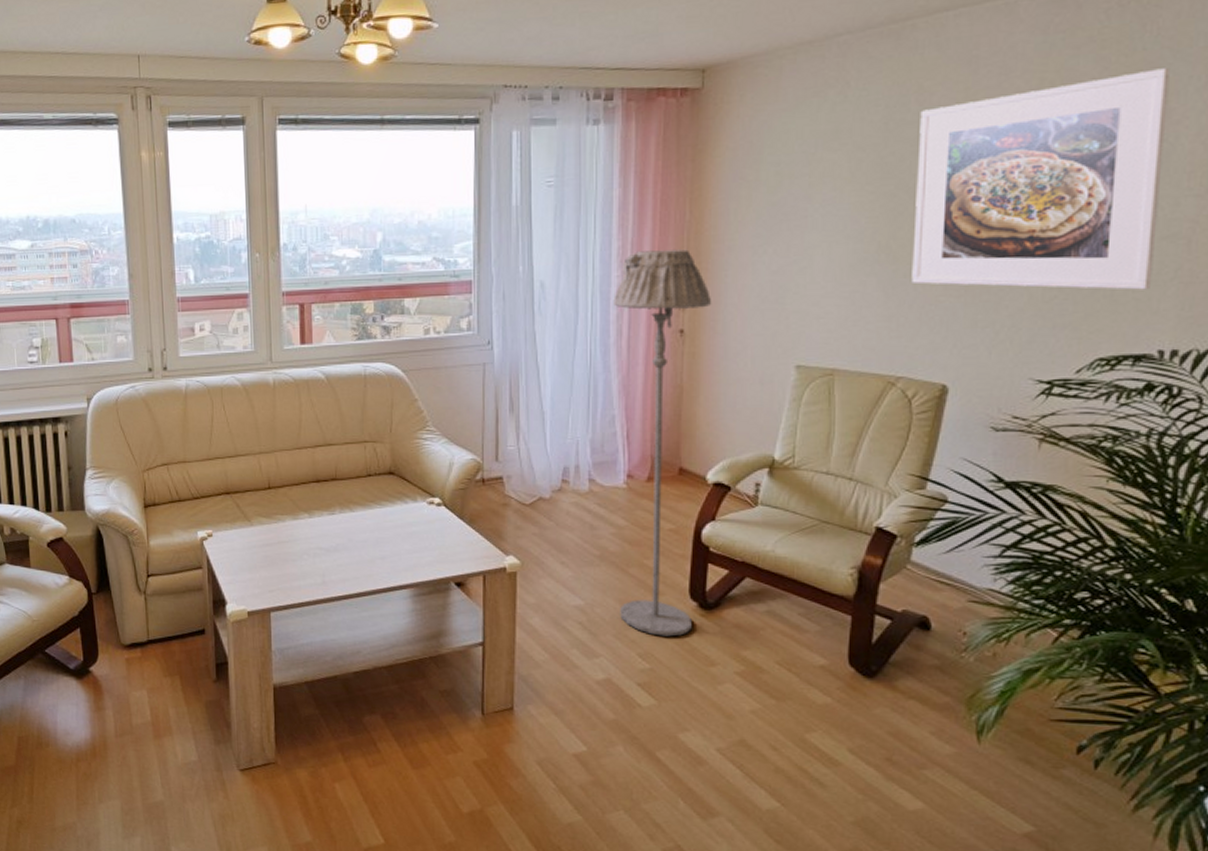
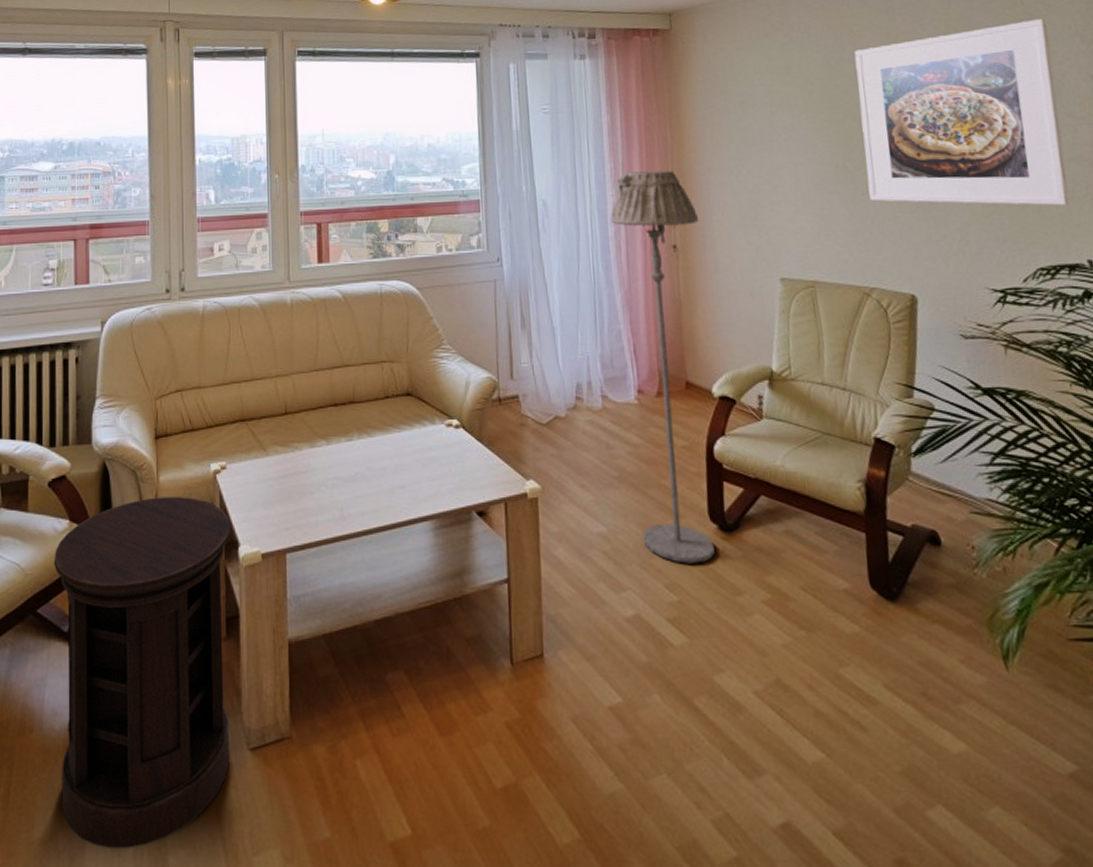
side table: none [57,559,222,839] -> present [54,497,231,848]

